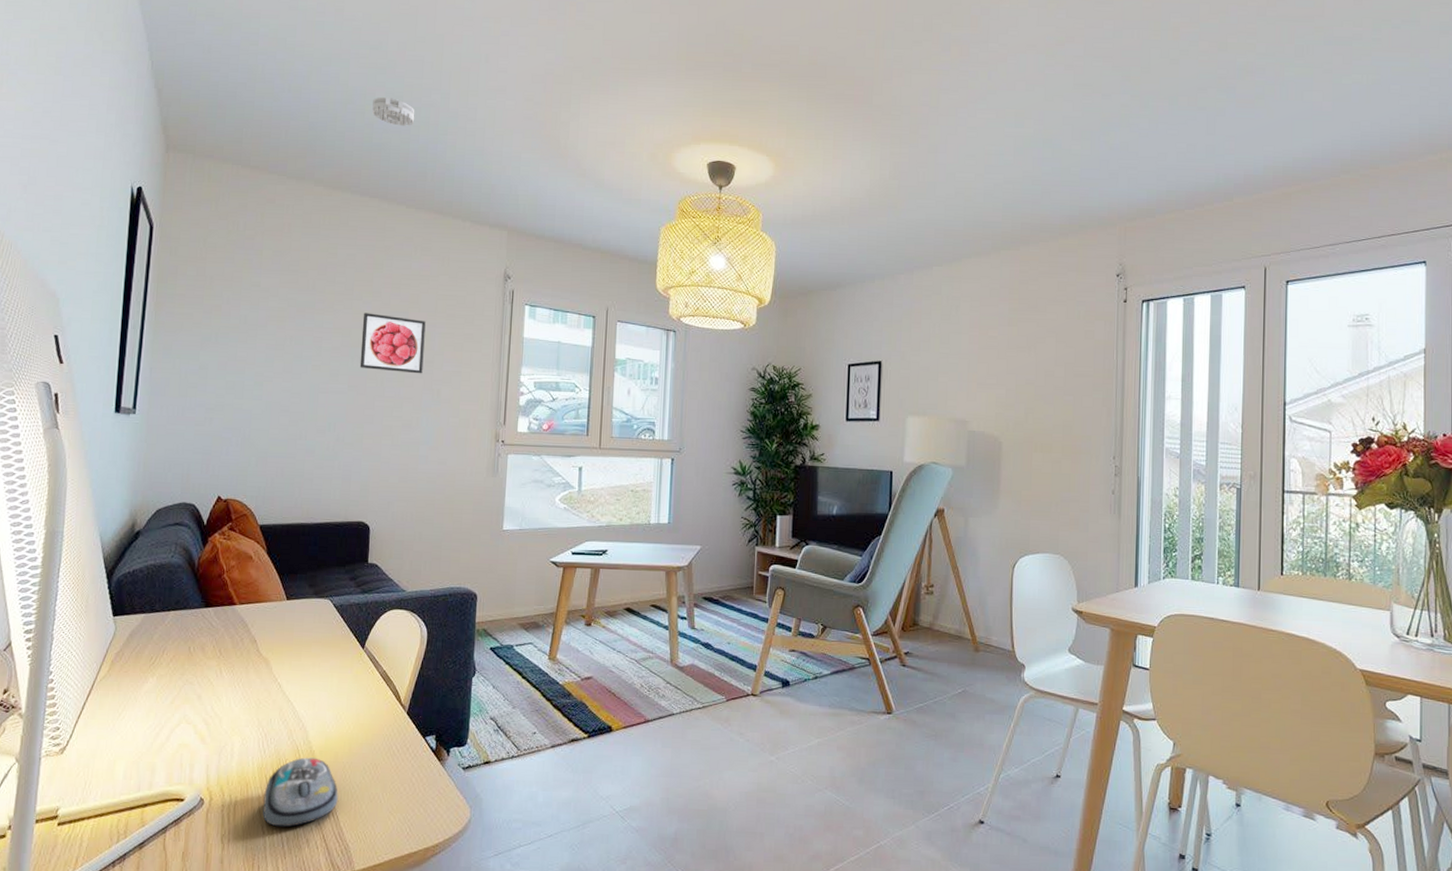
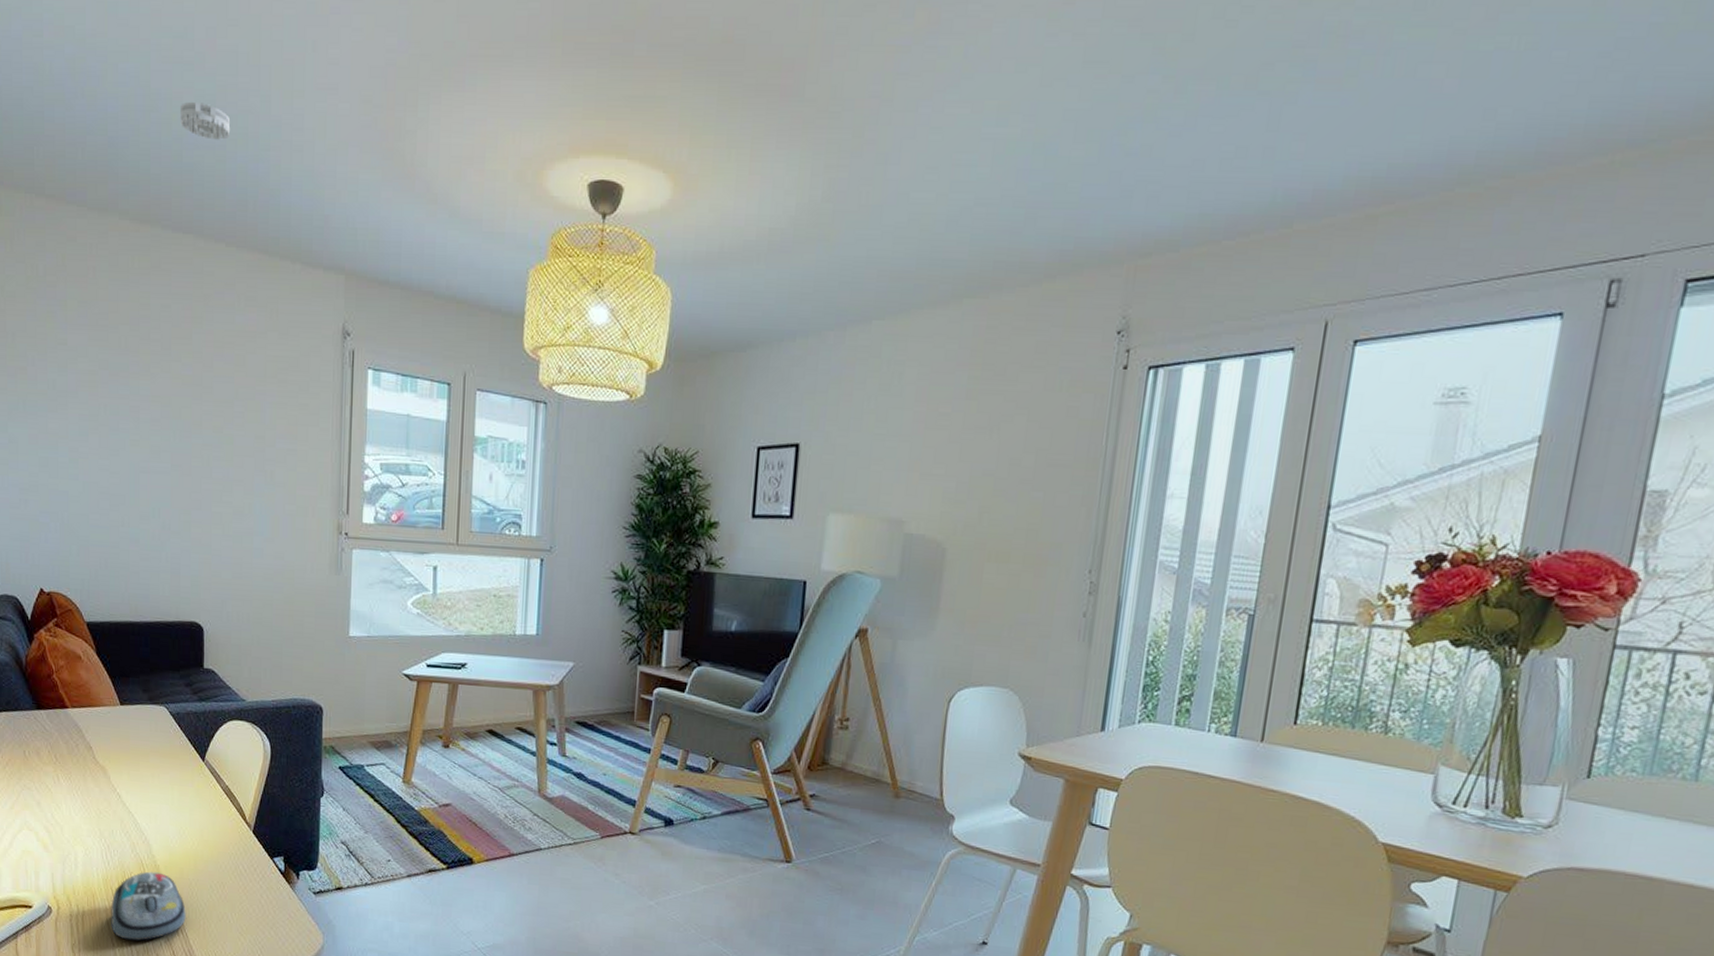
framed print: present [359,313,426,374] -> none [182,377,254,452]

